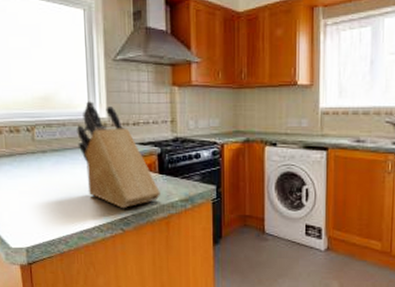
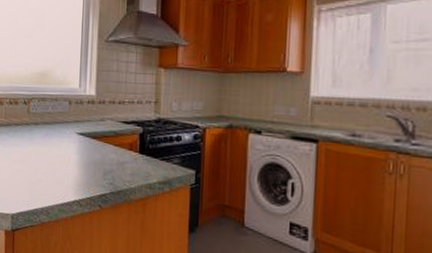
knife block: present [77,101,161,209] -> none [66,79,141,186]

